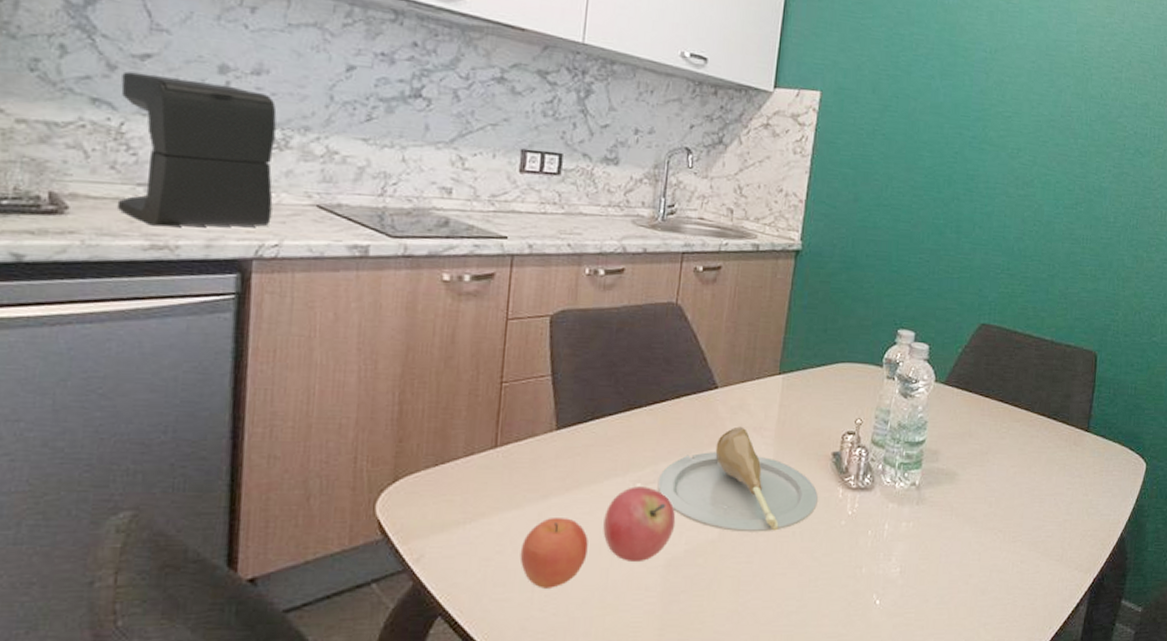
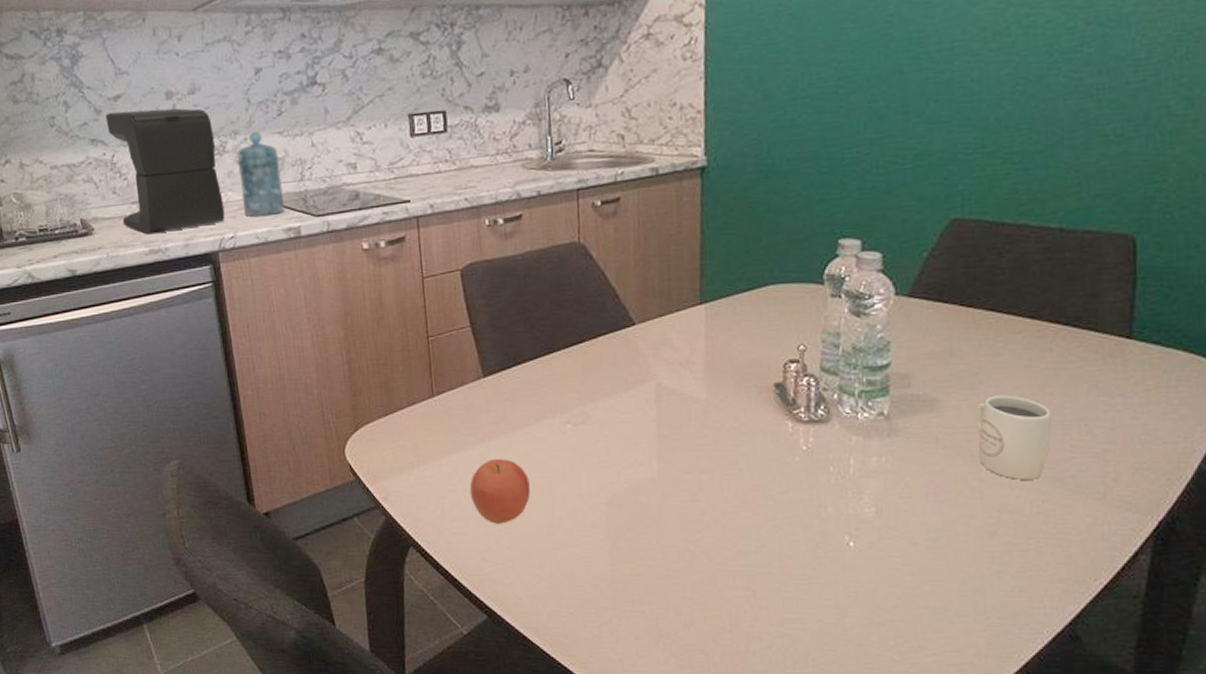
canister: none [299,132,359,228] -> present [236,131,285,217]
fruit: present [603,486,676,561] -> none [540,427,612,499]
plate: present [657,426,818,532] -> none [587,362,764,471]
mug: none [981,472,1033,544] -> present [975,395,1051,480]

